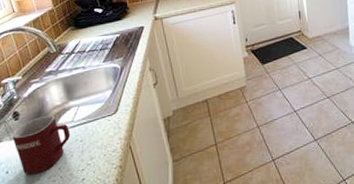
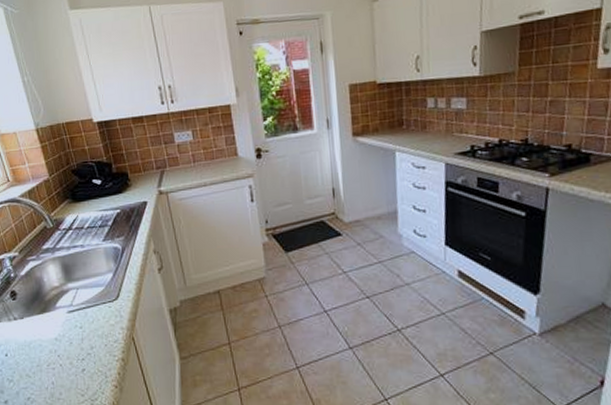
mug: present [12,116,71,175] -> none [10,298,70,360]

